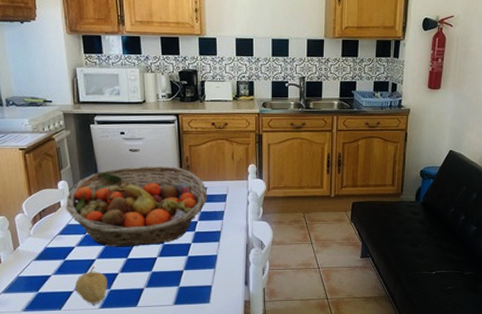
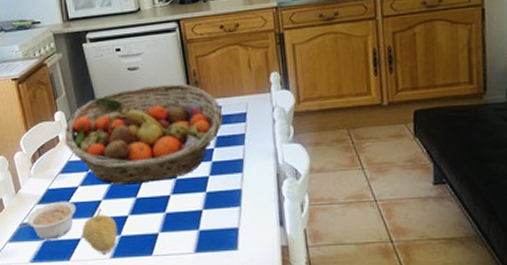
legume: none [14,258,72,292] -> present [18,201,77,240]

